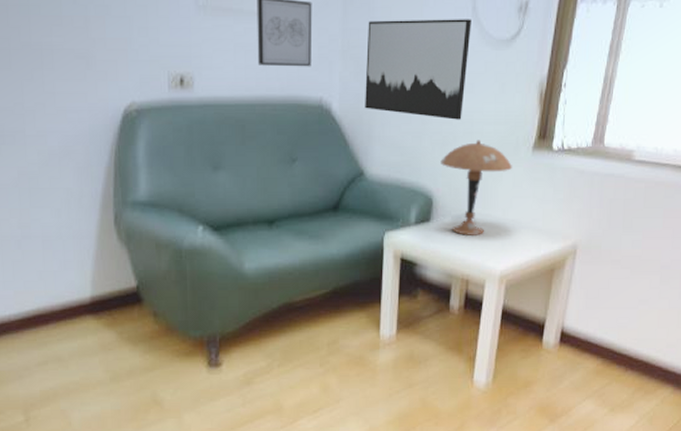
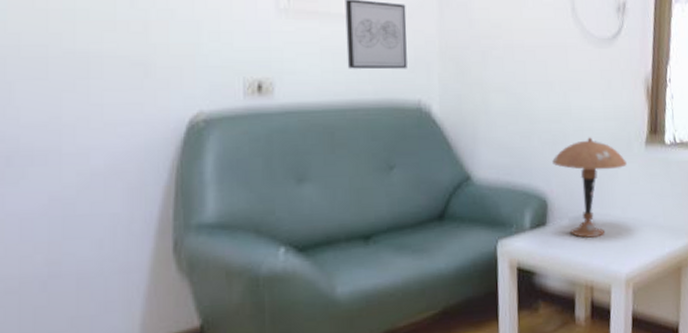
wall art: present [365,19,471,120] -> none [466,19,573,118]

